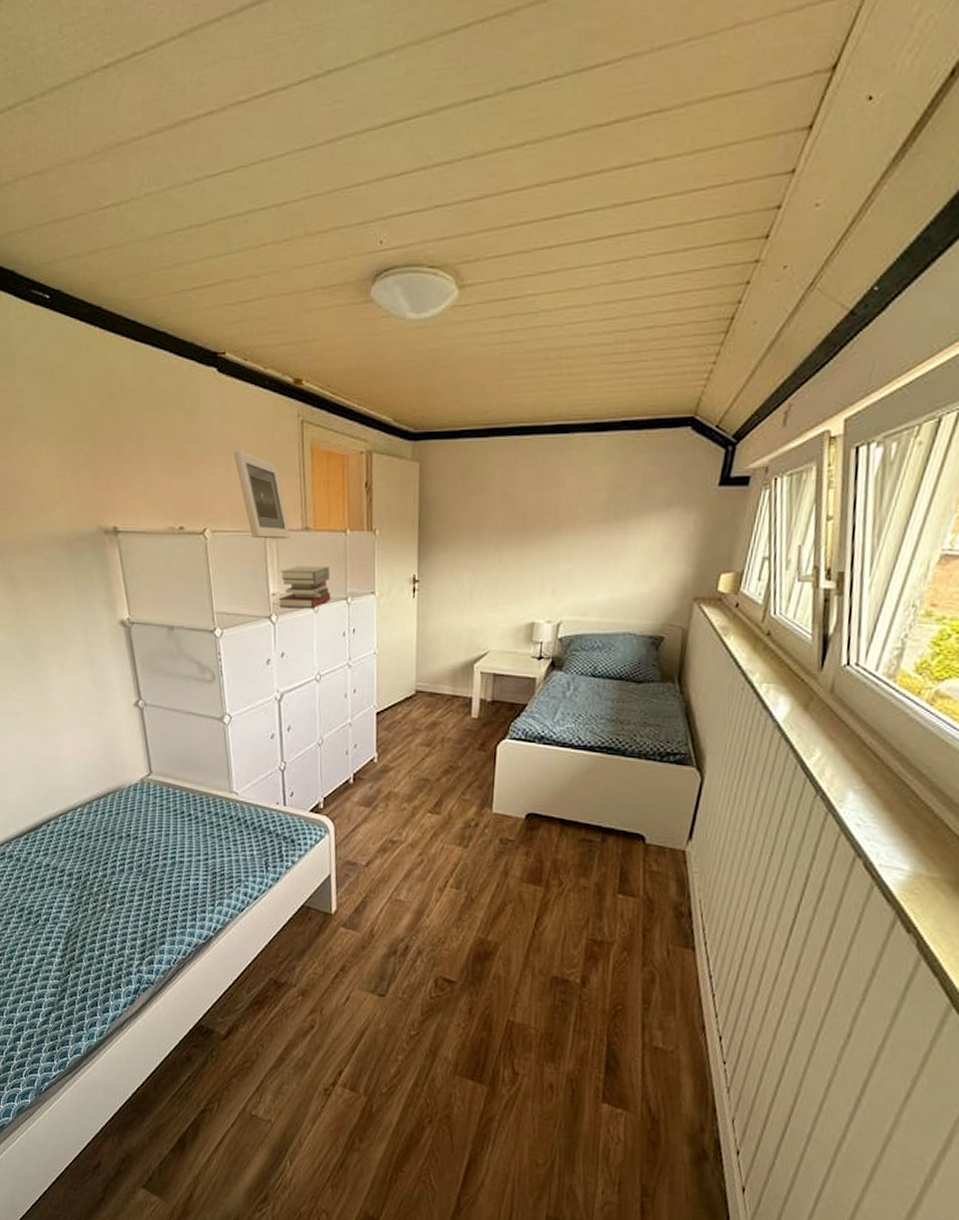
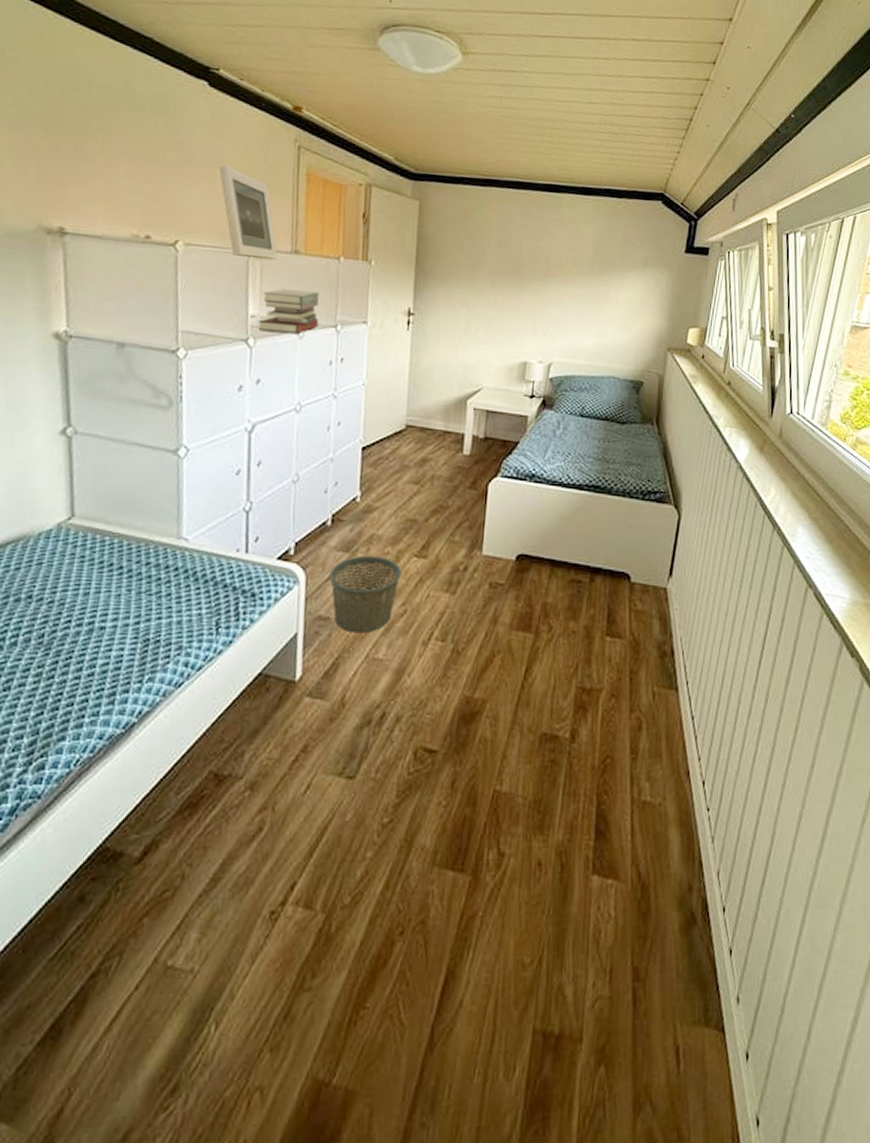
basket: none [354,810,418,878] -> present [329,555,402,634]

